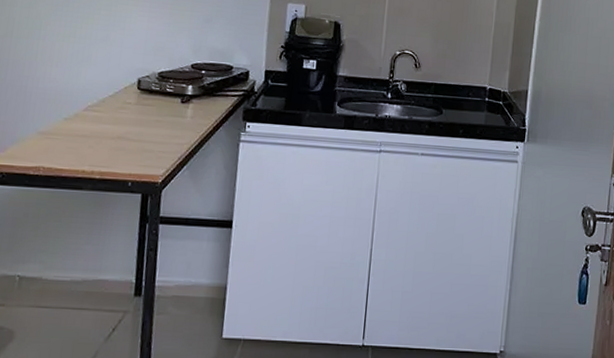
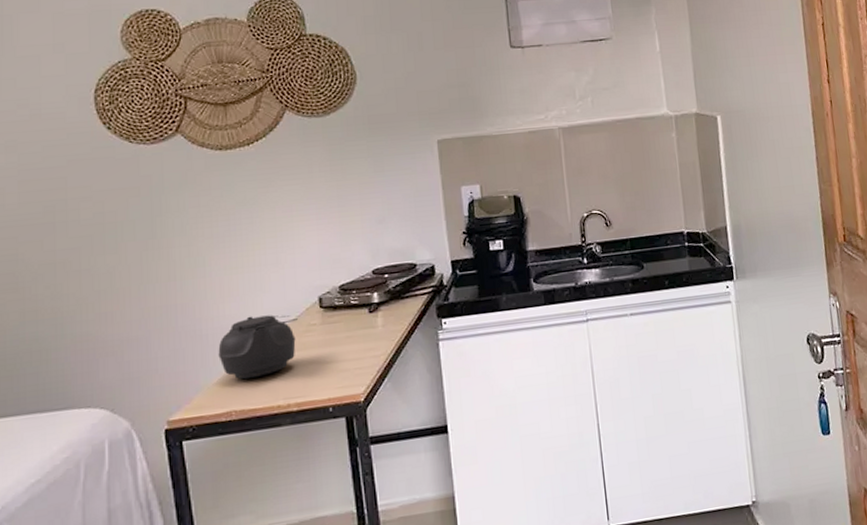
teapot: none [37,83,115,141] -> present [218,315,297,380]

